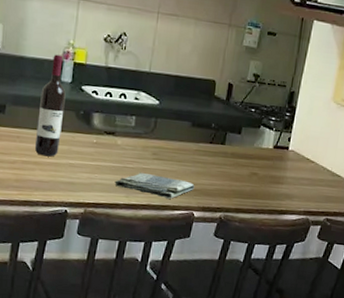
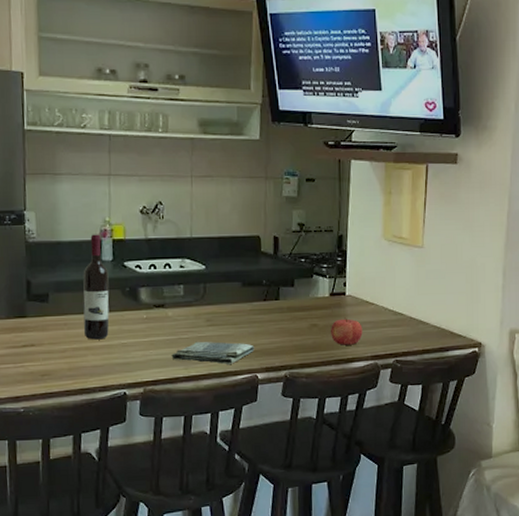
fruit: none [269,171,300,198] -> present [331,317,363,345]

